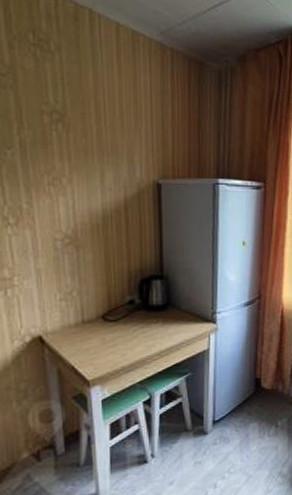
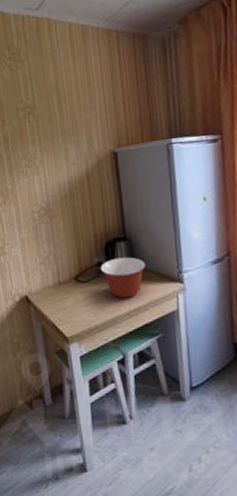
mixing bowl: none [132,296,181,338] -> present [100,257,146,298]

